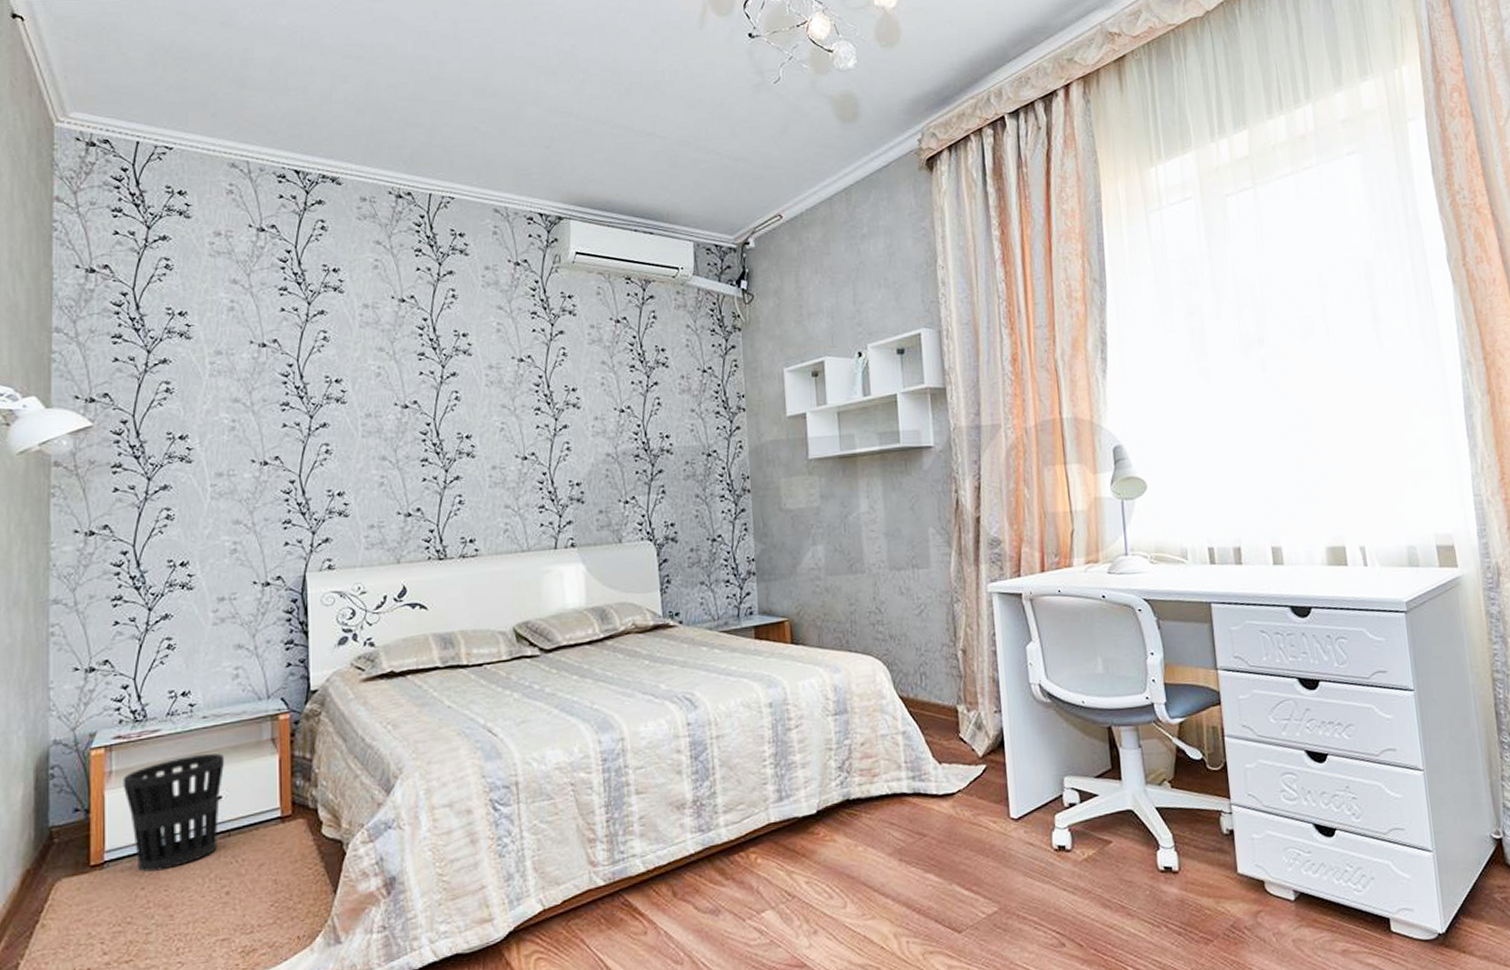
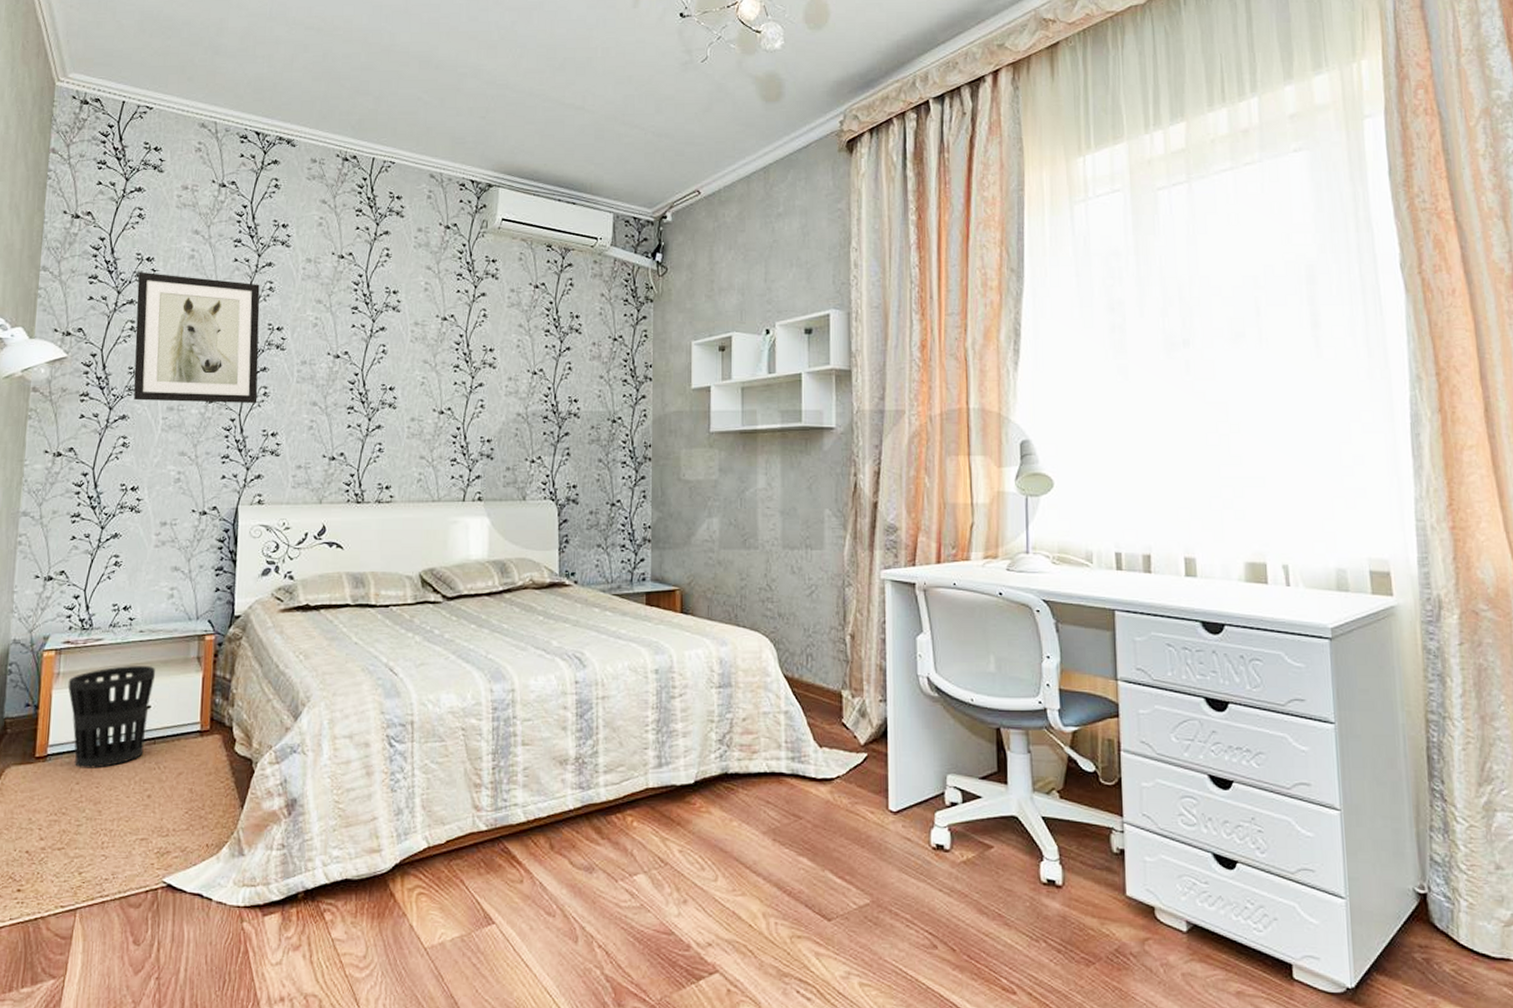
wall art: none [170,327,319,469] -> present [133,271,260,404]

